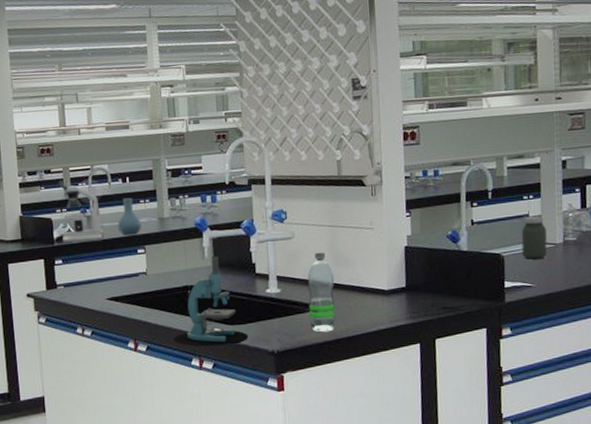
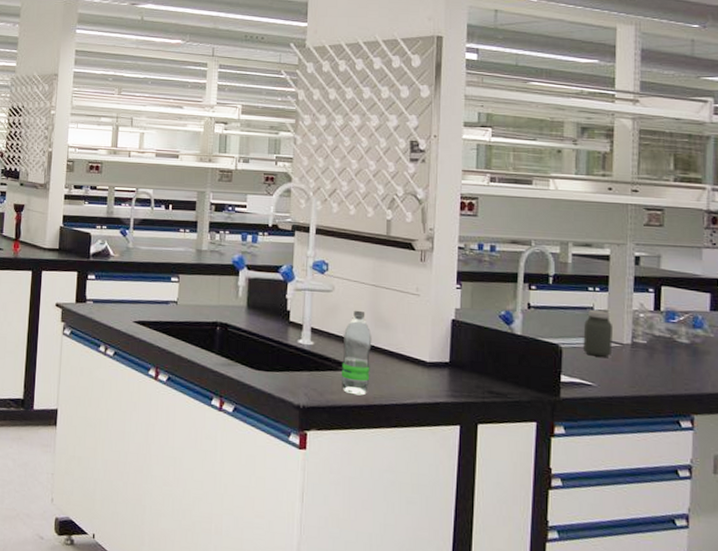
microscope: present [58,180,105,243] -> none [98,197,141,263]
flask: present [117,197,142,237] -> none [154,224,179,263]
microscope: present [173,256,248,347] -> none [196,297,273,391]

